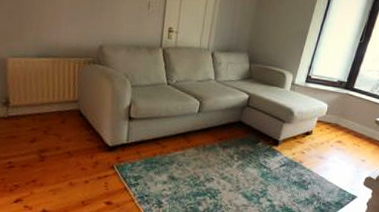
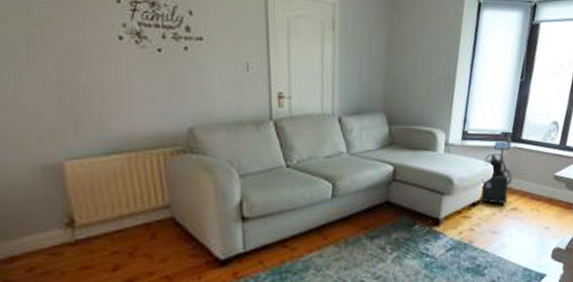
vacuum cleaner: none [313,86,346,137] -> present [480,138,512,204]

